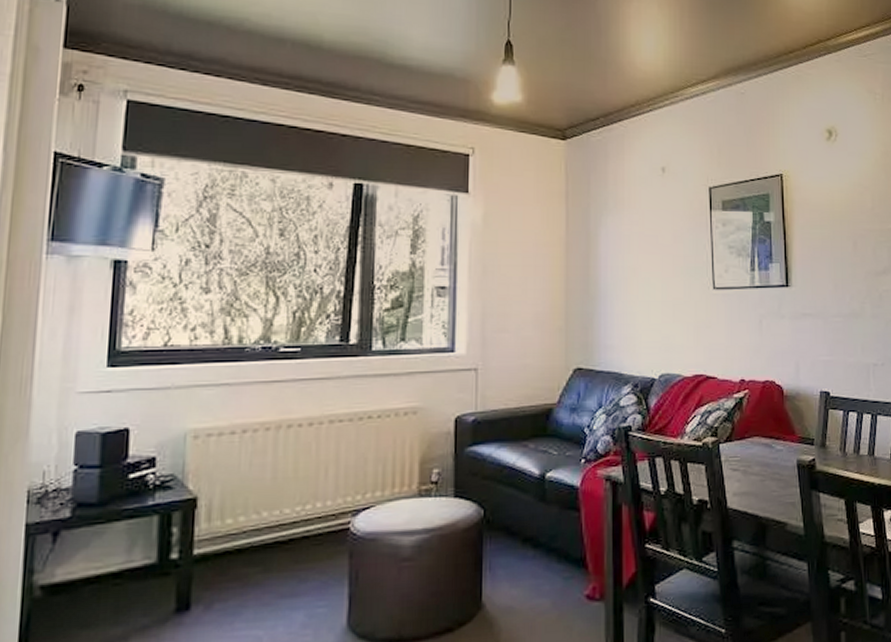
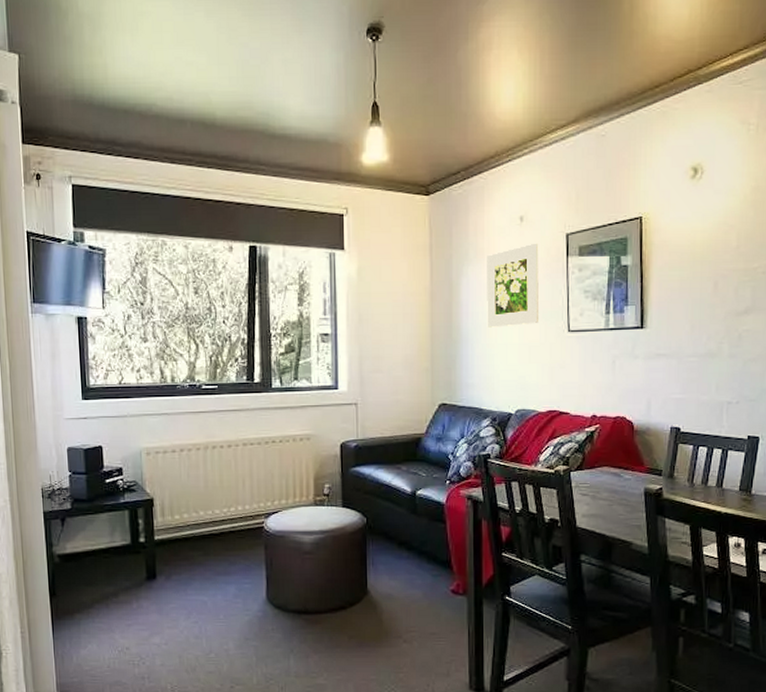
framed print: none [626,195,682,283] -> present [486,243,539,328]

